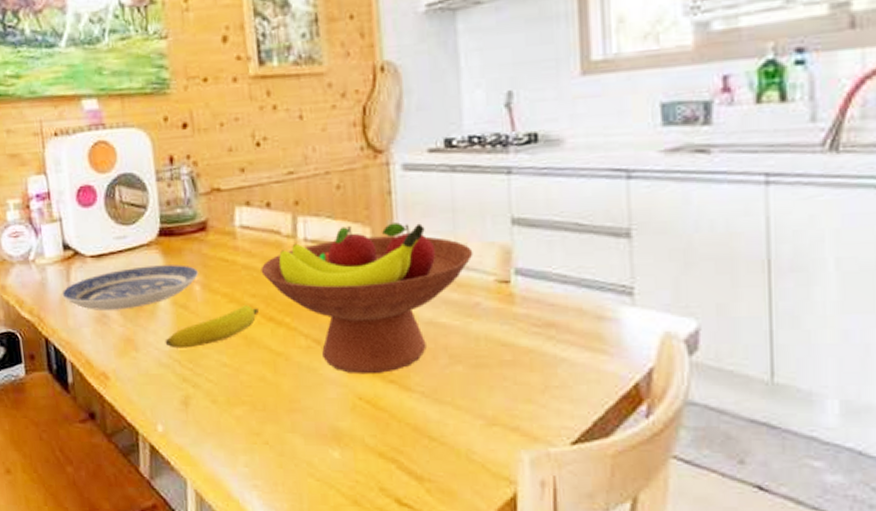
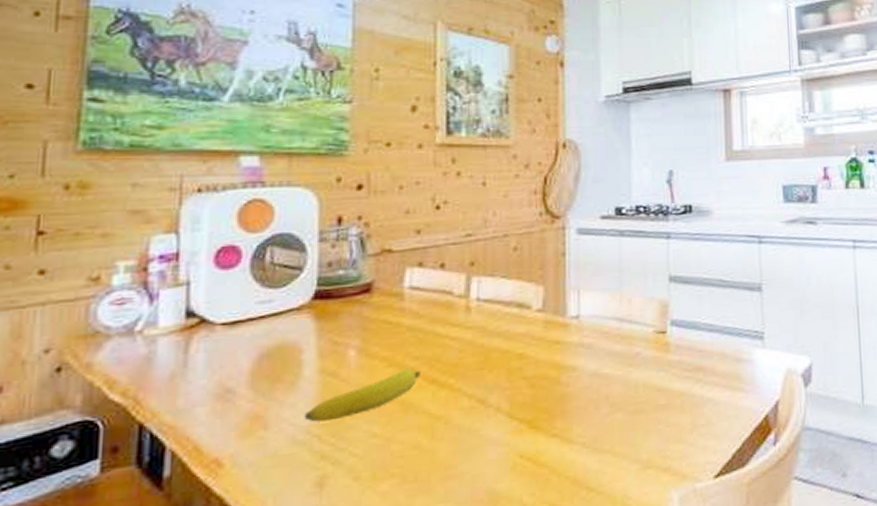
plate: present [62,265,198,310] -> none [174,329,355,386]
fruit bowl: present [261,222,473,375] -> none [427,281,636,432]

